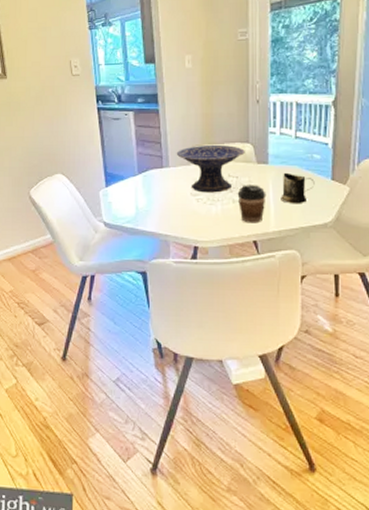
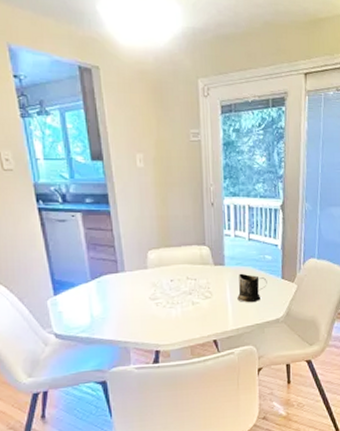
decorative bowl: present [176,144,245,193] -> none [131,247,202,297]
coffee cup: present [237,185,266,224] -> none [196,286,224,324]

